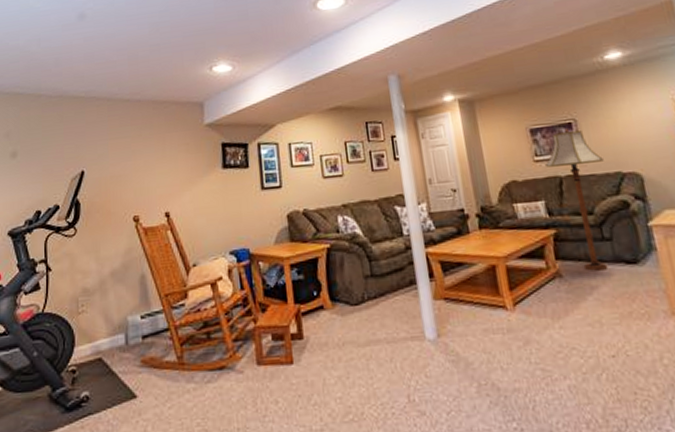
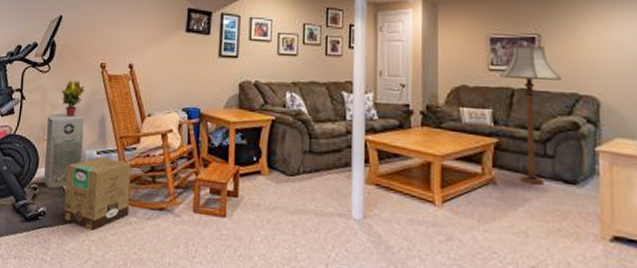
air purifier: none [80,277,126,367] -> present [44,113,85,188]
potted plant: none [92,240,120,283] -> present [61,80,86,118]
cardboard box: none [108,320,186,408] -> present [63,156,132,231]

